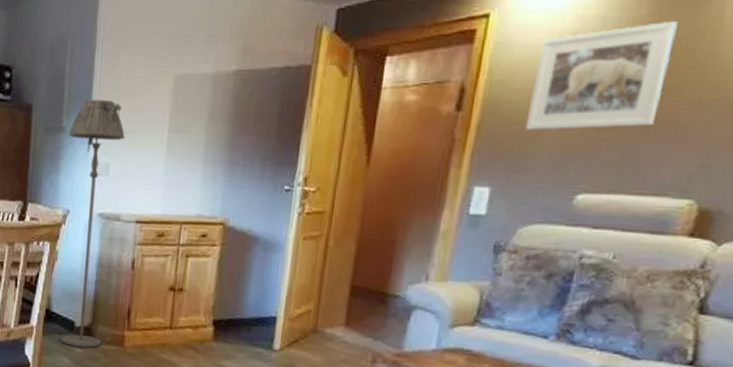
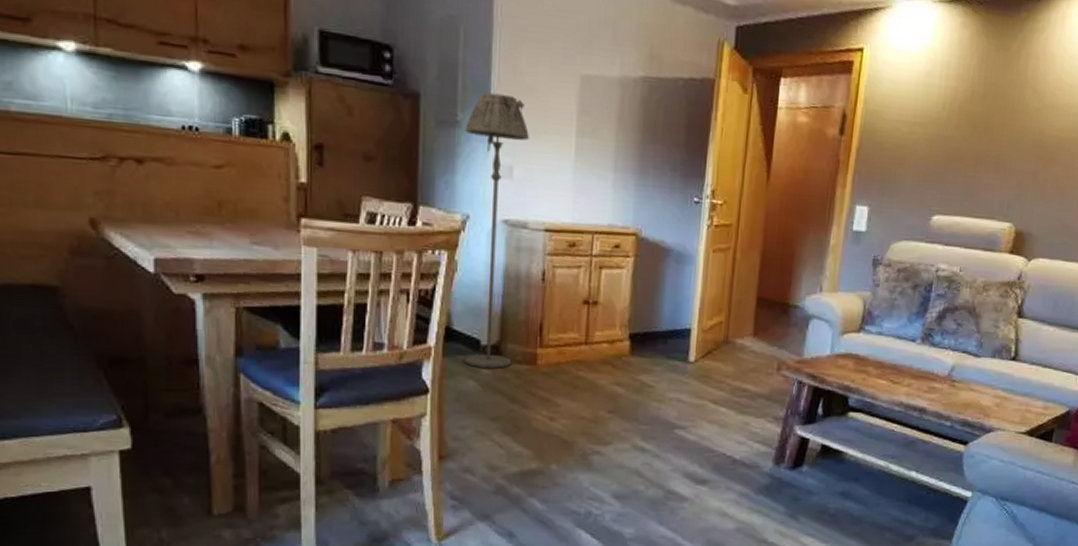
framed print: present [525,22,678,131] -> none [893,72,998,160]

